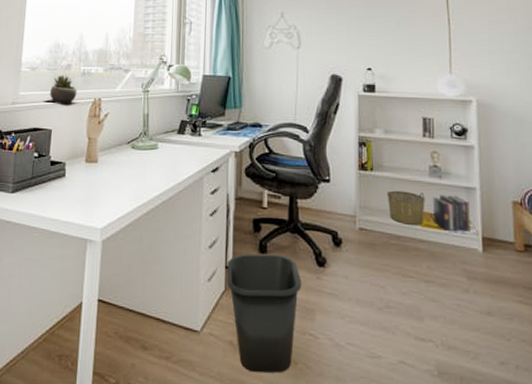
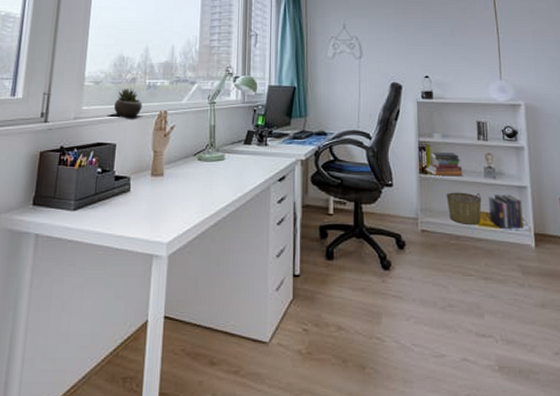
waste bin: present [226,253,302,373] -> none [294,260,368,381]
books: none [367,147,406,174] -> present [426,151,463,175]

